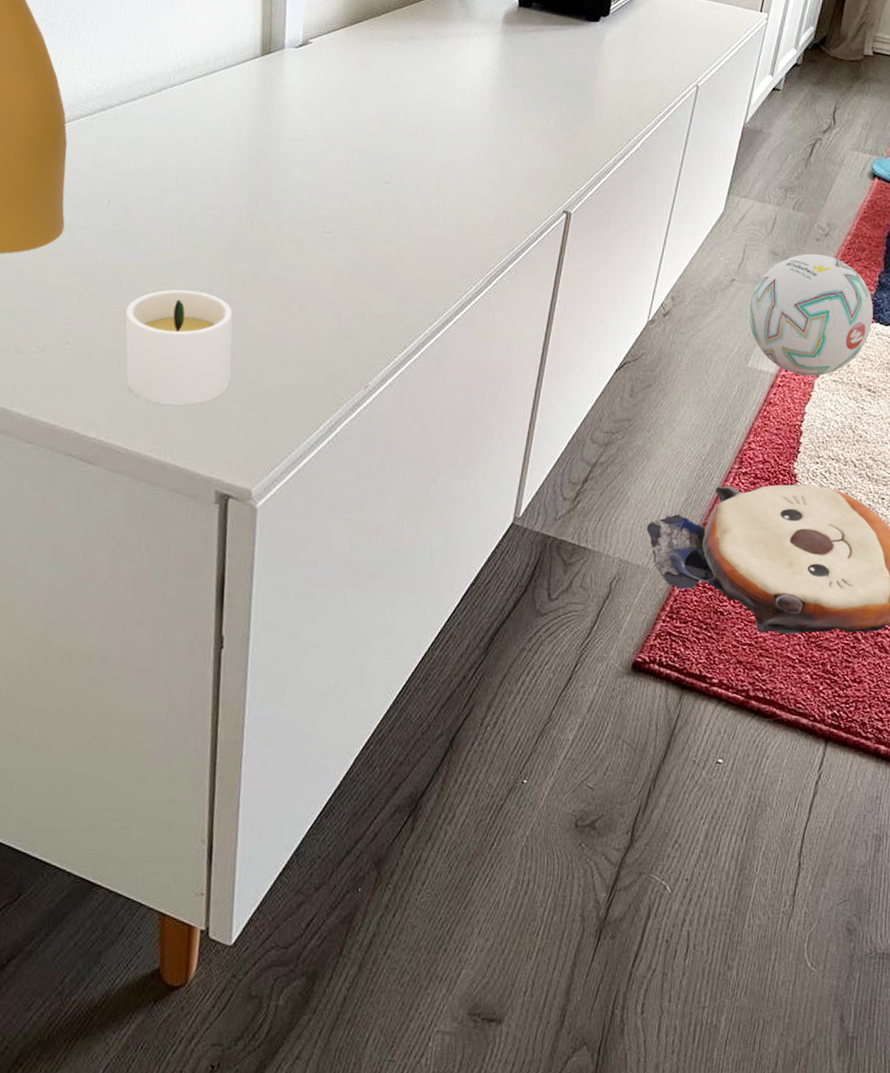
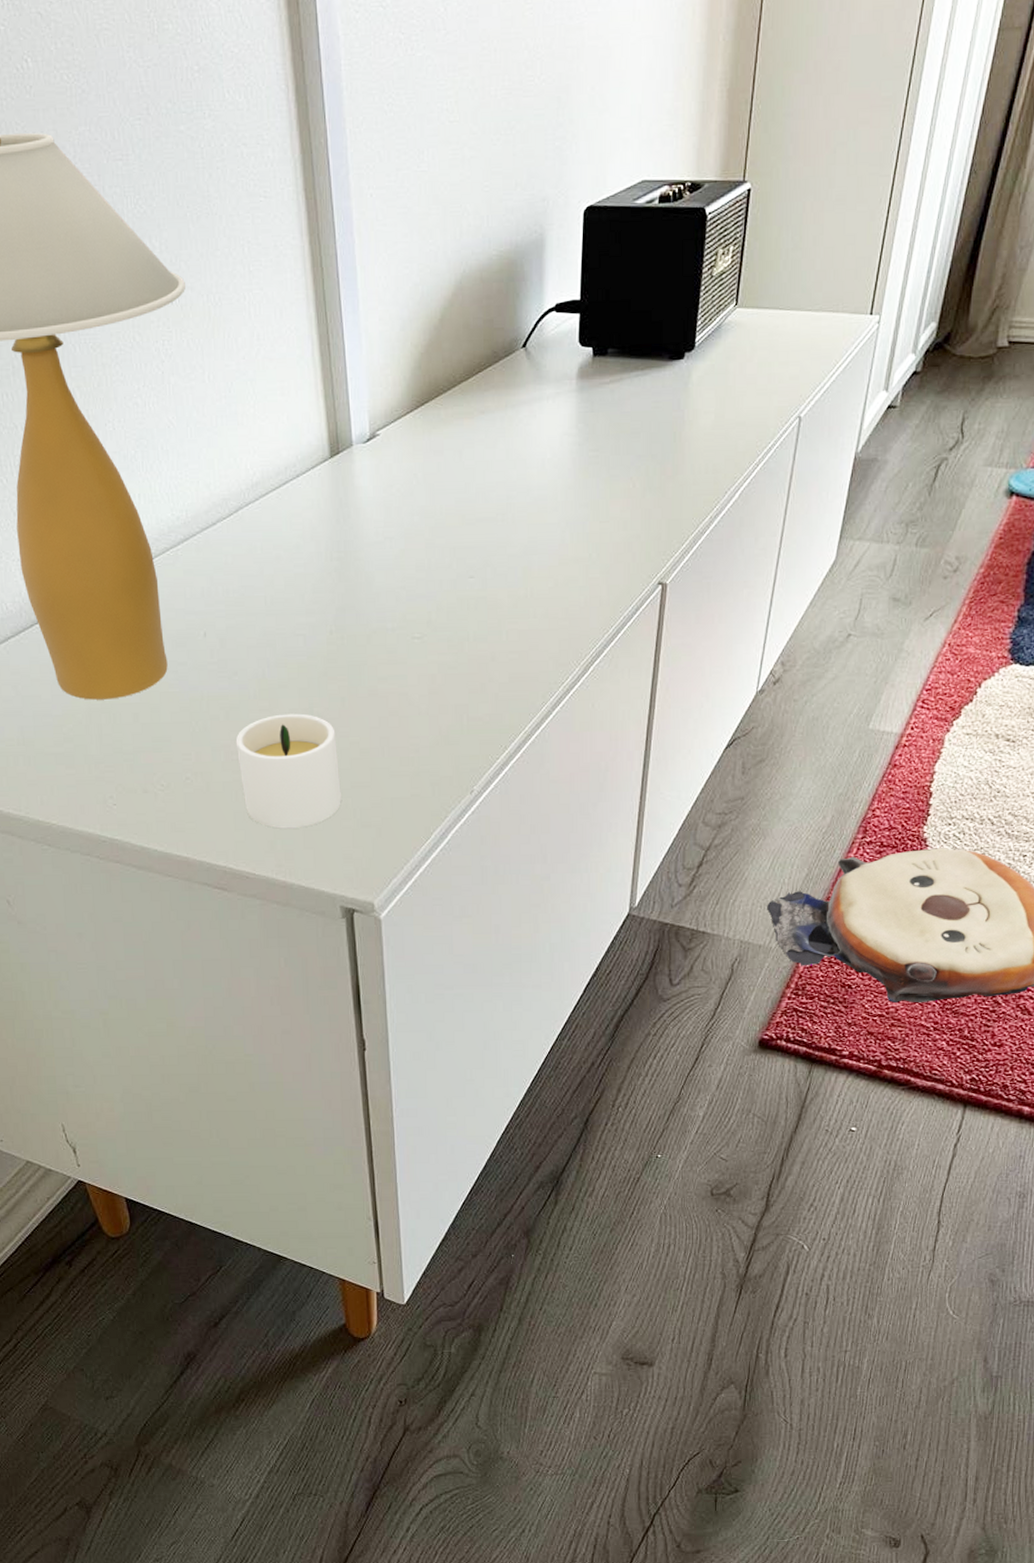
ball: present [749,253,874,377] -> none [868,593,1012,732]

